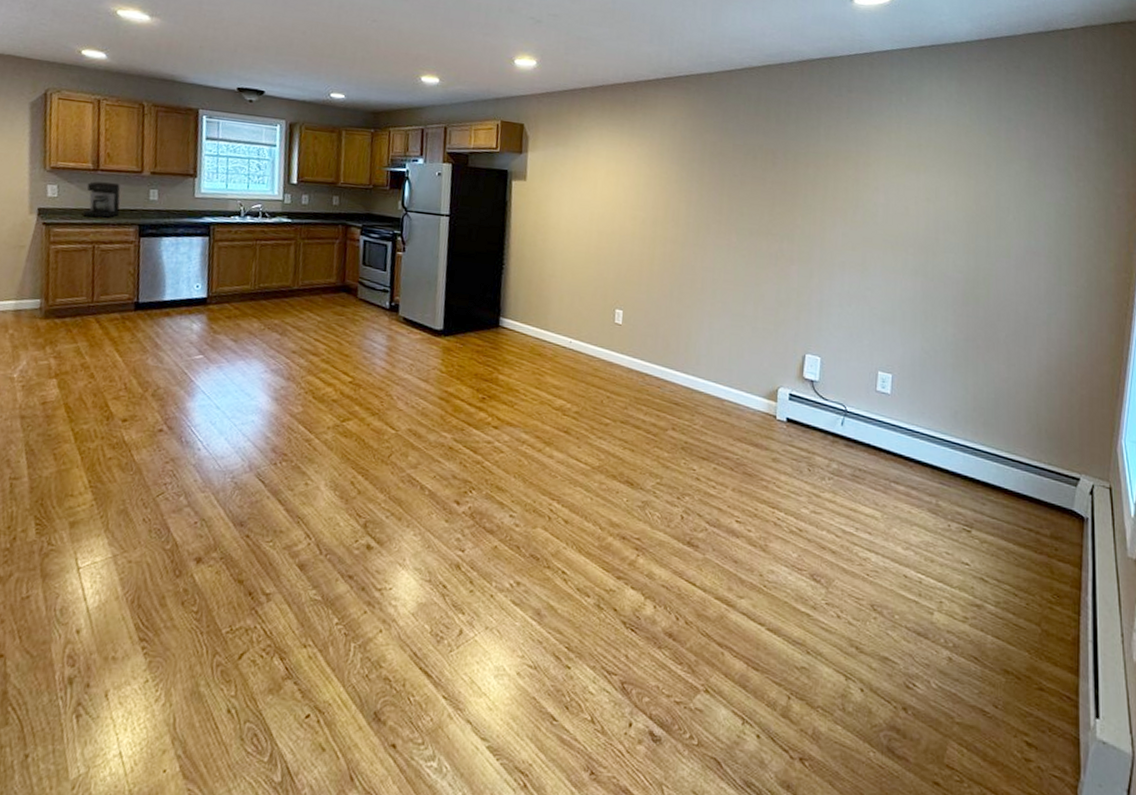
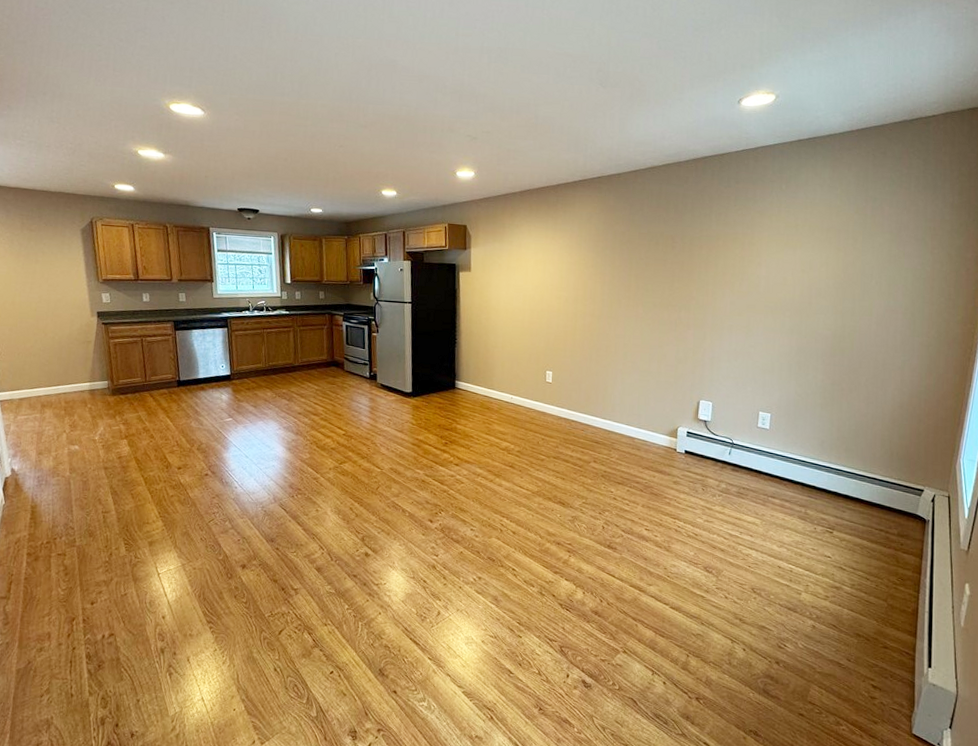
coffee maker: present [83,181,121,218] -> none [131,289,159,317]

